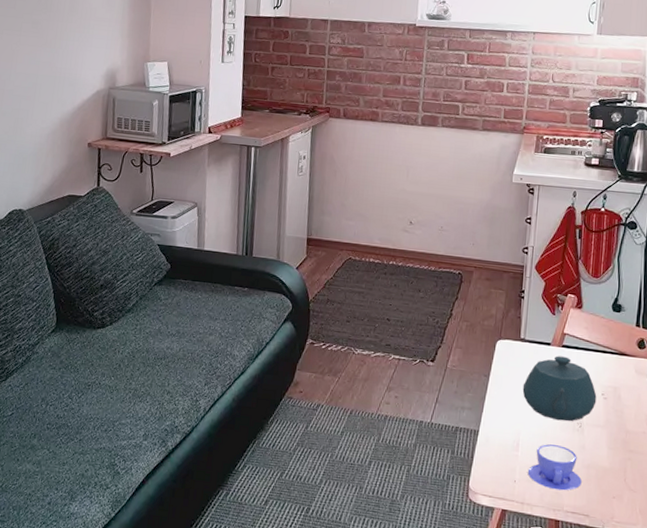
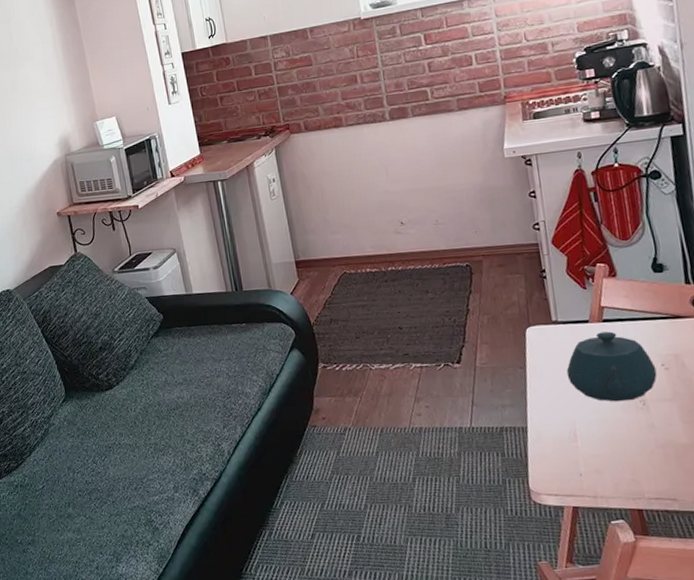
teacup: present [527,444,582,491] -> none [593,428,660,477]

